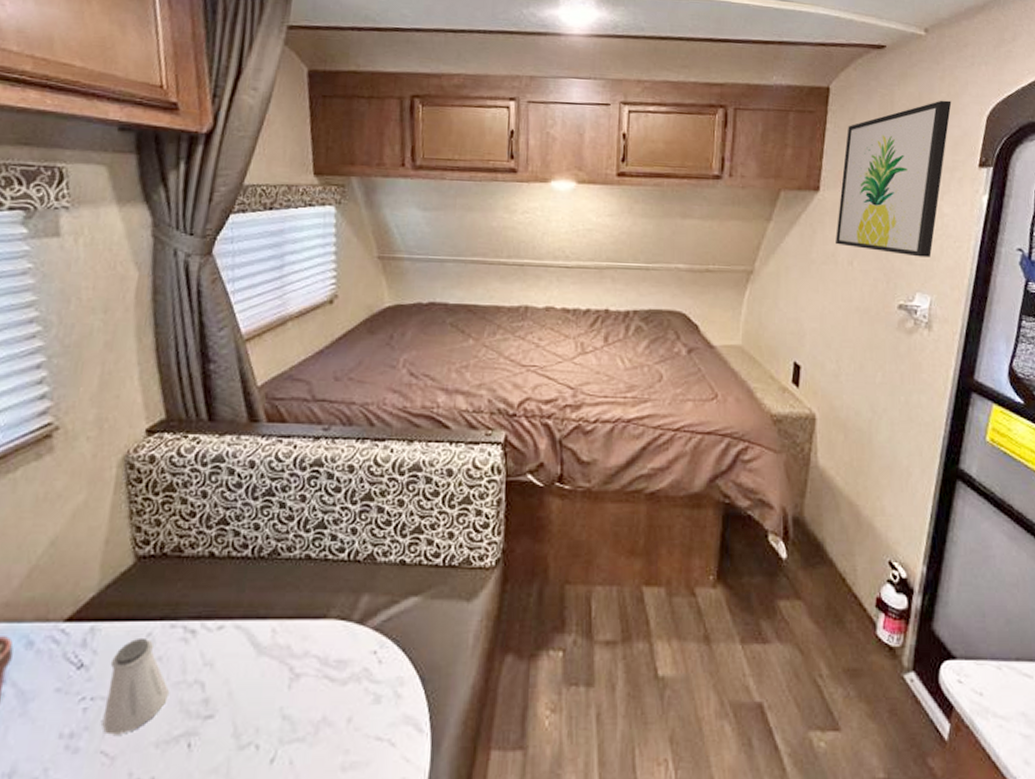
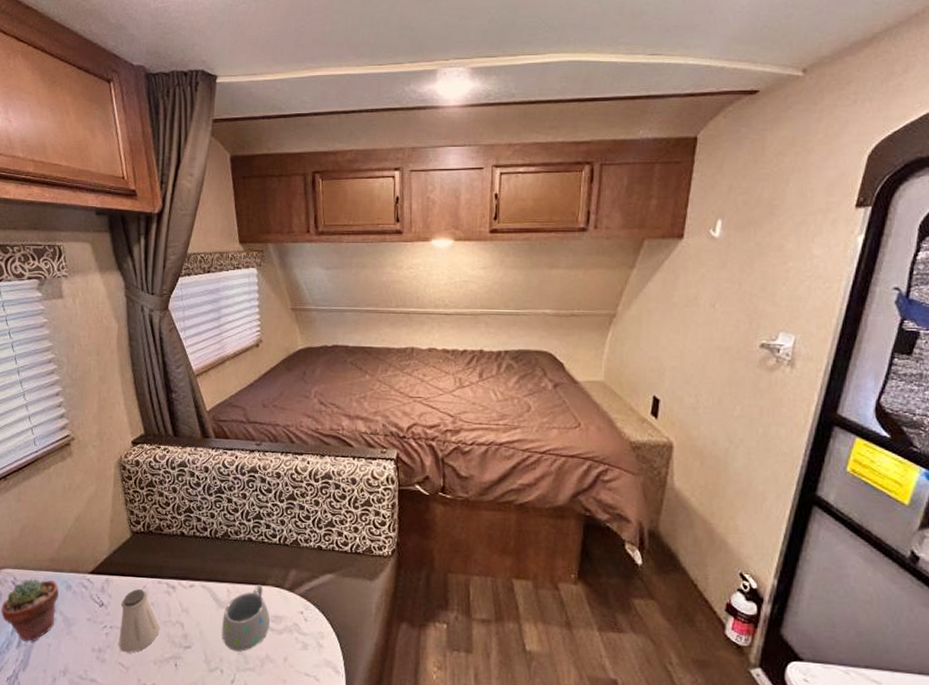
mug: none [260,617,330,715] -> present [222,584,270,652]
wall art: present [836,100,952,257] -> none [698,141,829,298]

